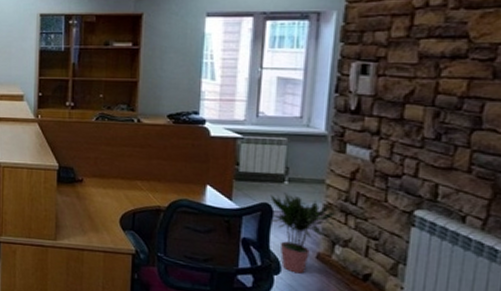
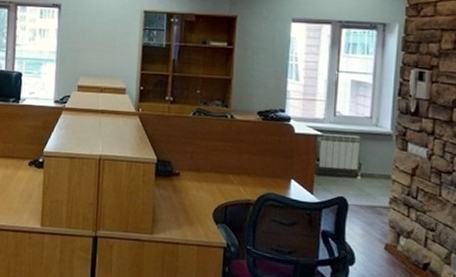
potted plant: present [270,193,335,274] -> none [346,187,400,264]

